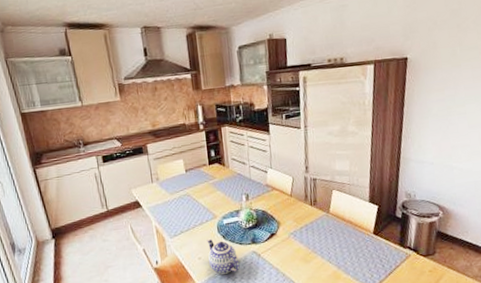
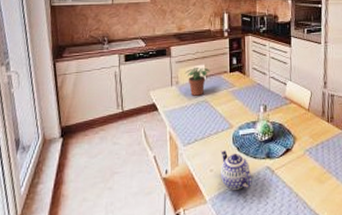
potted plant: none [163,162,190,191] -> present [184,67,211,96]

